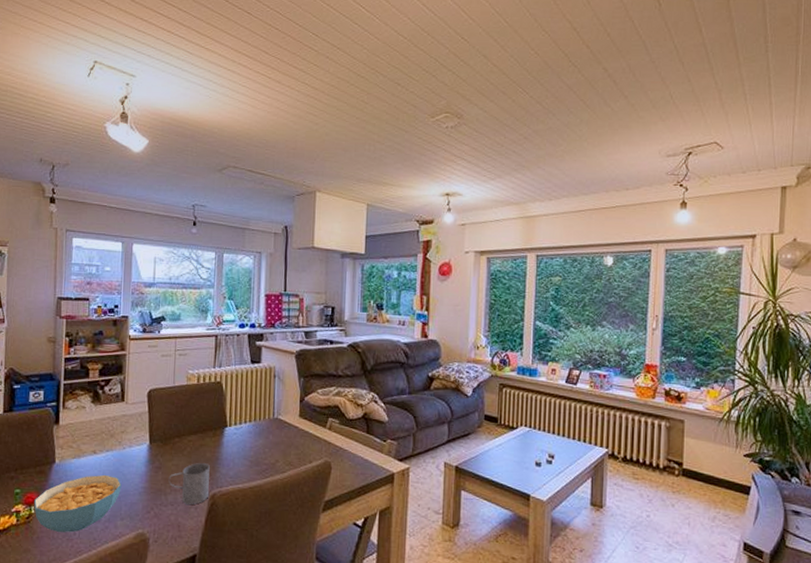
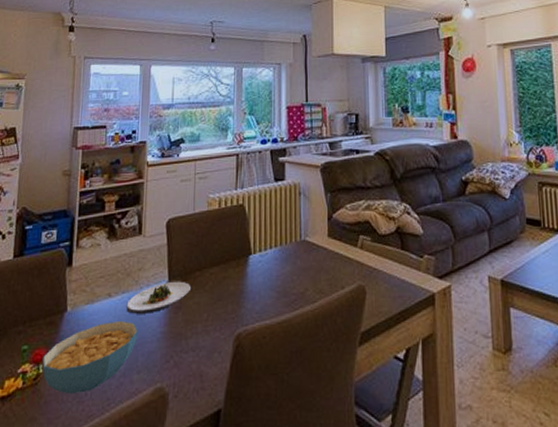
salad plate: none [110,444,171,471] -> present [126,281,192,314]
mug: present [168,463,210,505] -> none [189,298,234,348]

